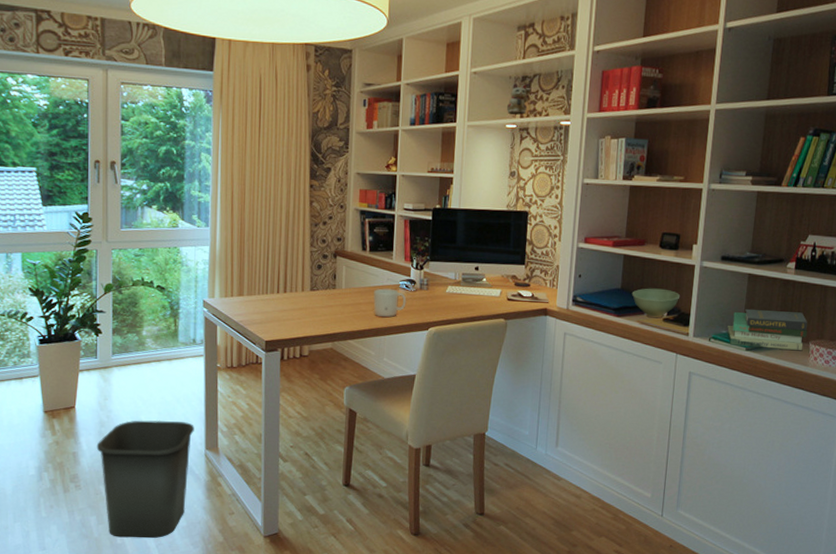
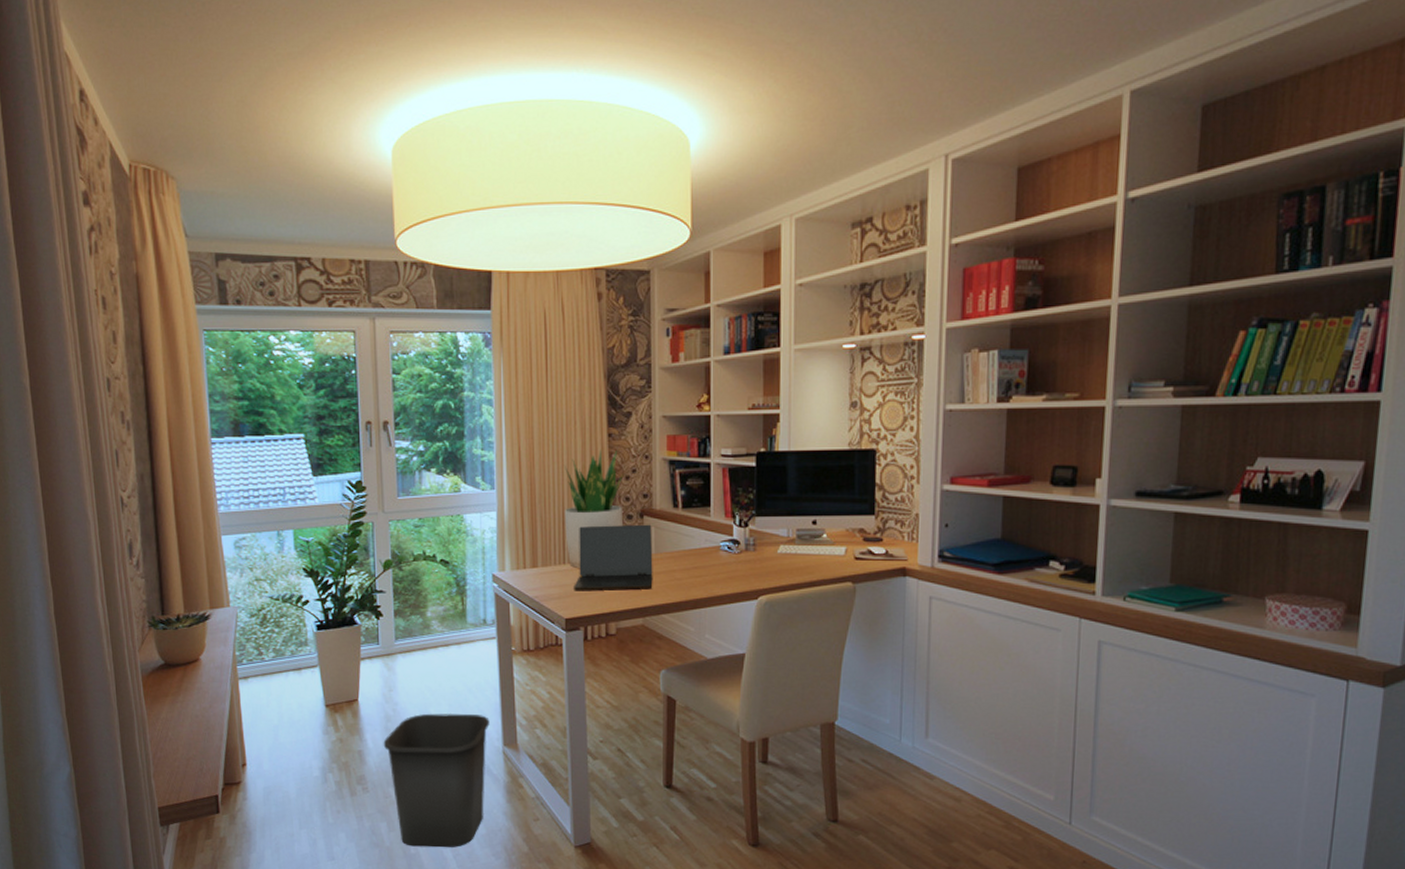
planter: none [269,197,322,299] -> present [565,449,624,569]
laptop: none [274,262,343,319] -> present [574,524,653,591]
mug: present [372,288,407,318] -> none [688,551,730,586]
decorative figurine: present [506,82,532,116] -> none [842,292,873,333]
bowl: present [631,288,681,319] -> none [1015,536,1082,574]
books: present [727,308,808,351] -> none [1148,557,1262,610]

